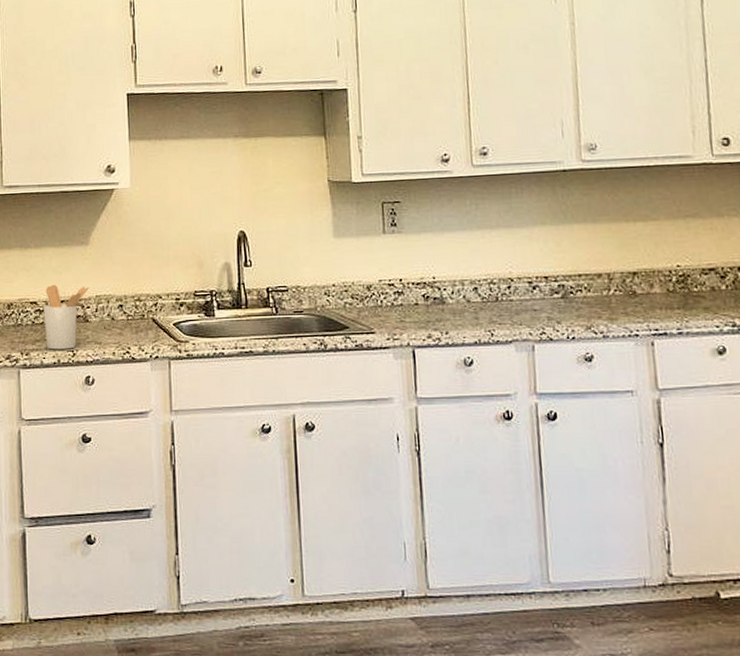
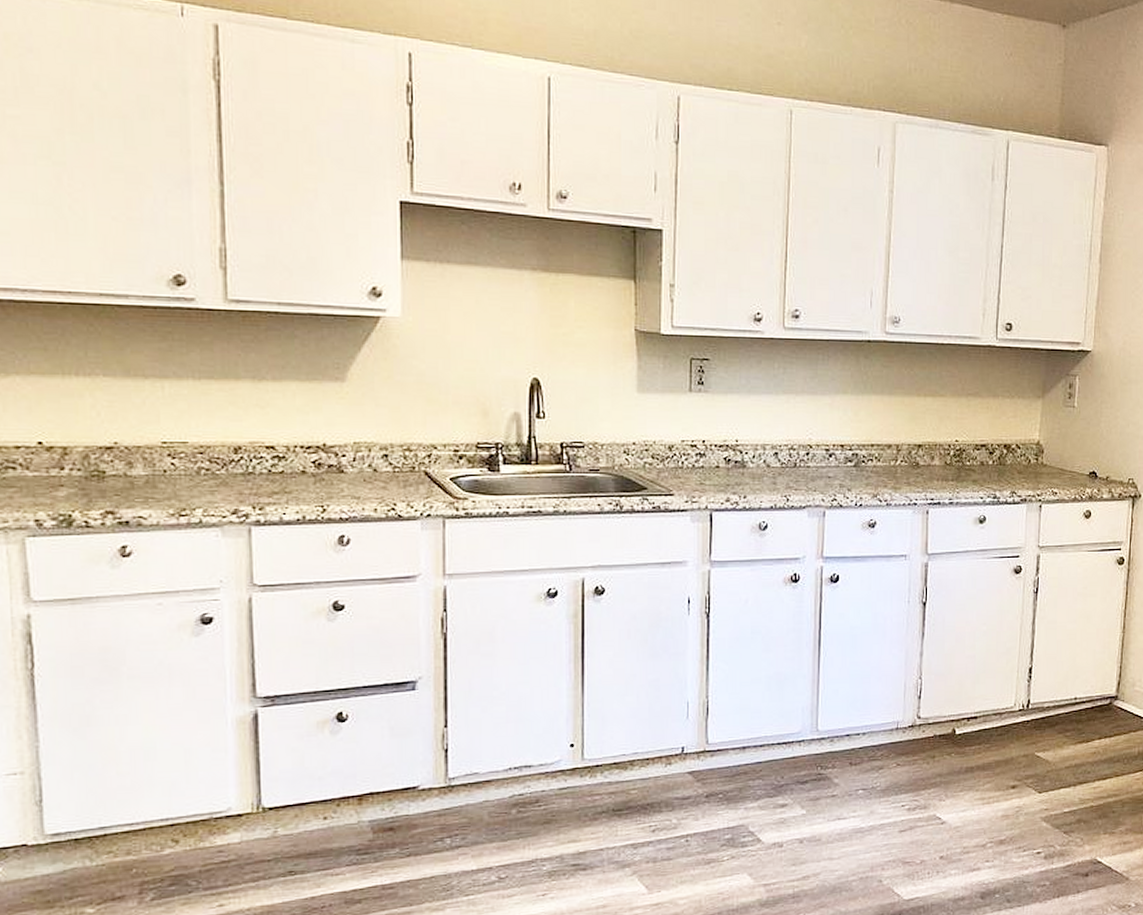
utensil holder: present [43,284,90,350] -> none [284,426,346,504]

